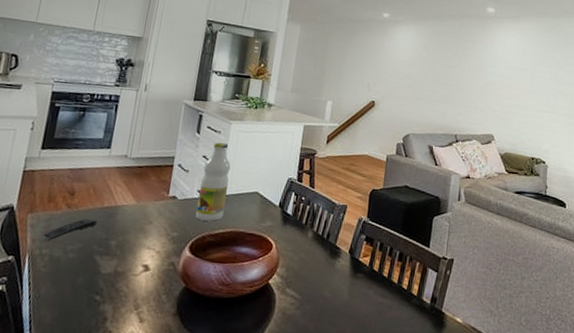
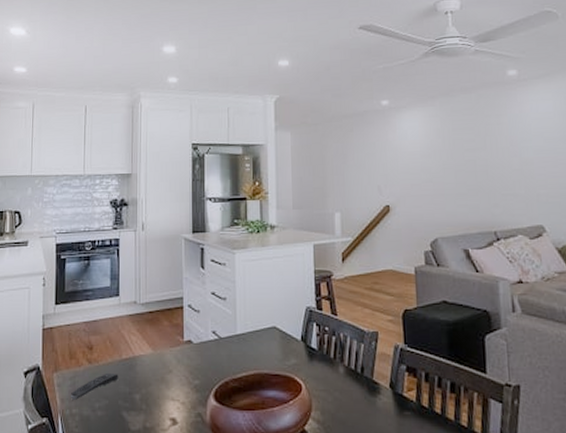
bottle: present [195,142,231,221] -> none [213,275,244,364]

